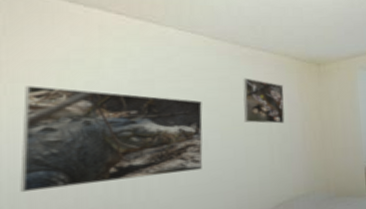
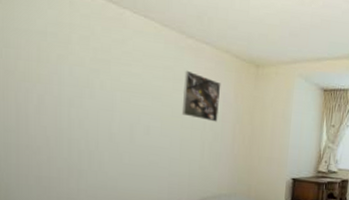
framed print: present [20,86,203,193] -> none [11,52,148,152]

